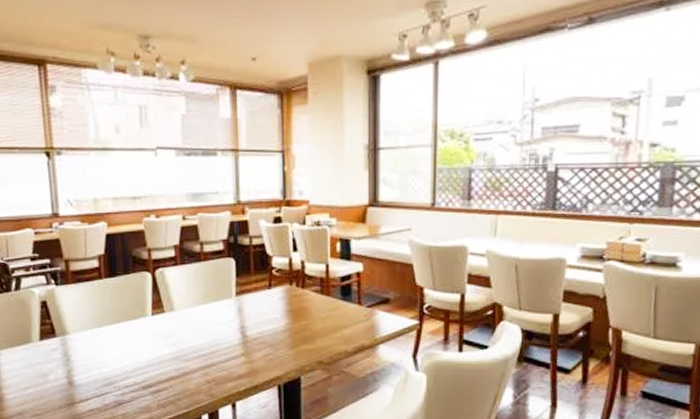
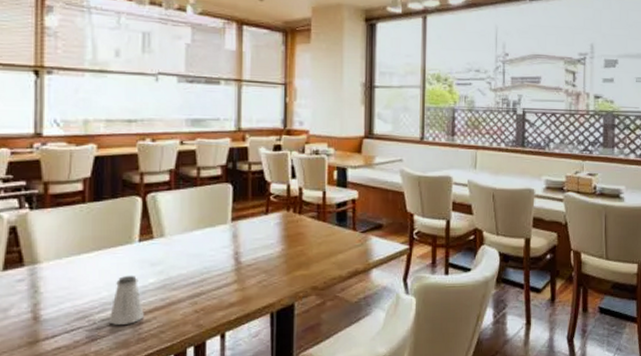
saltshaker: none [131,346,162,391] -> present [108,275,144,325]

